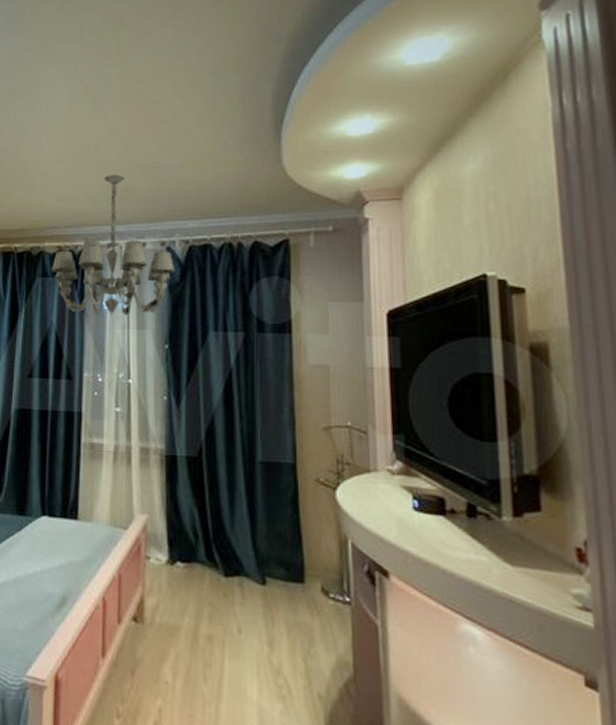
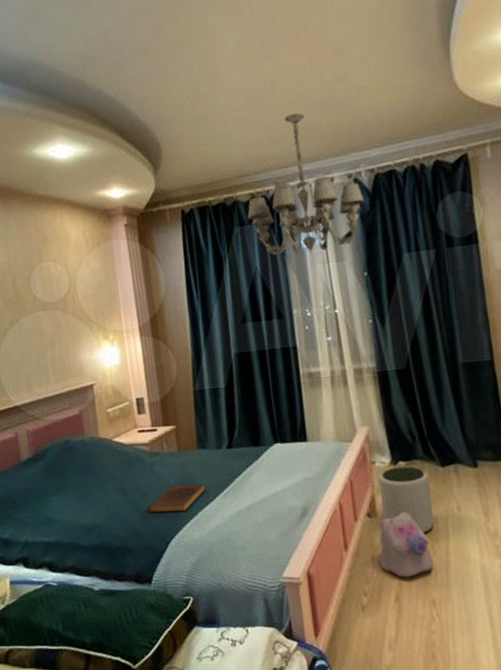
plush toy: none [141,623,202,705] -> present [380,512,434,578]
plant pot: none [151,567,209,654] -> present [379,466,434,533]

